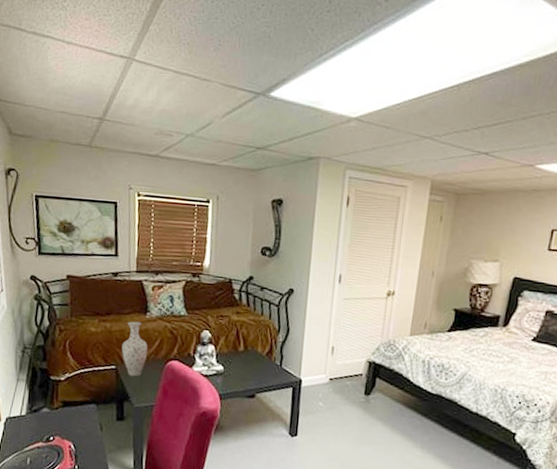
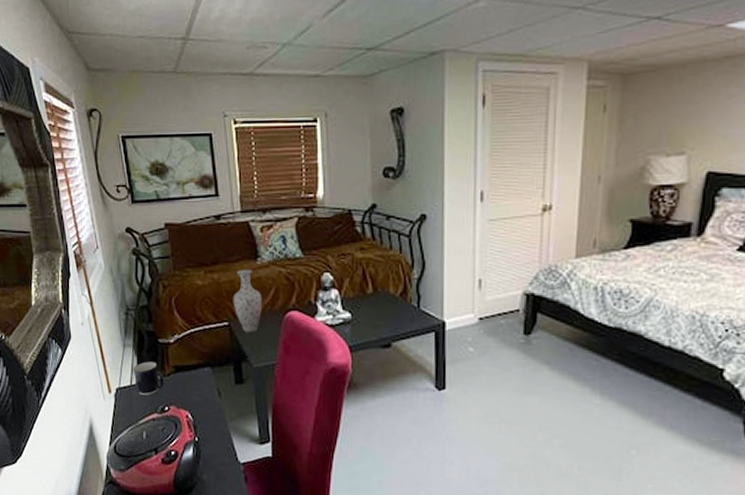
mug: none [23,395,52,426] -> present [133,361,165,395]

